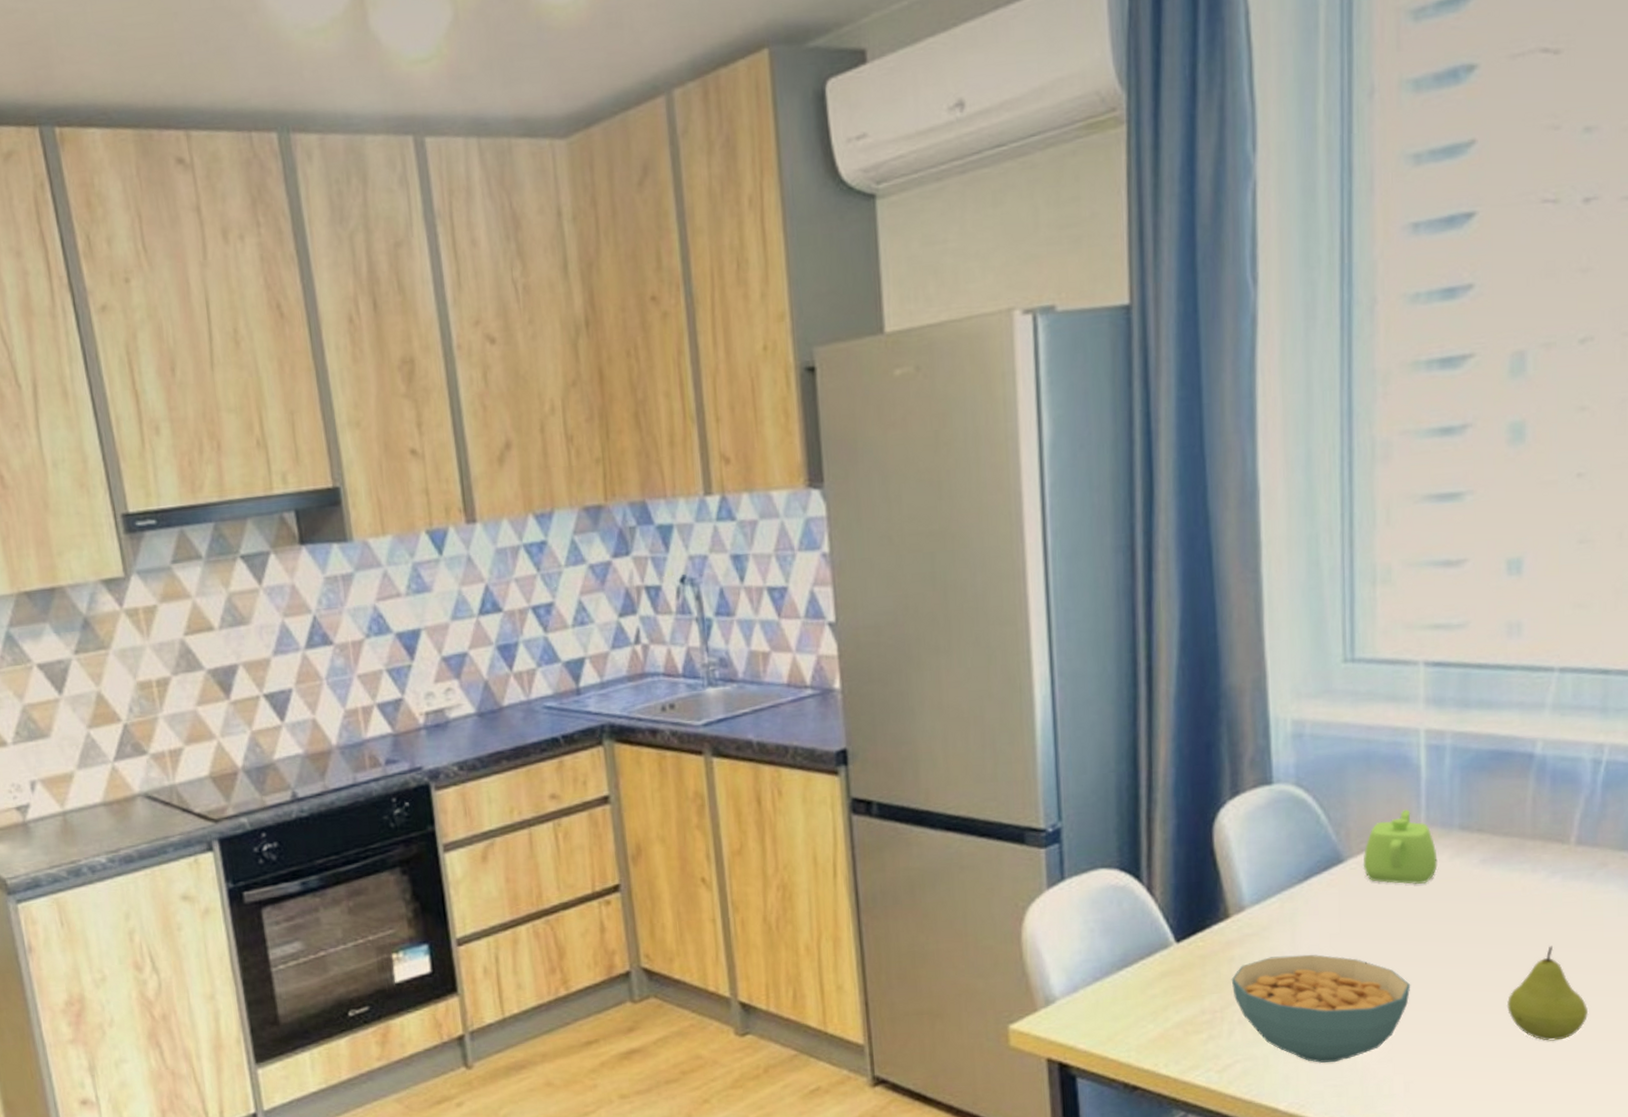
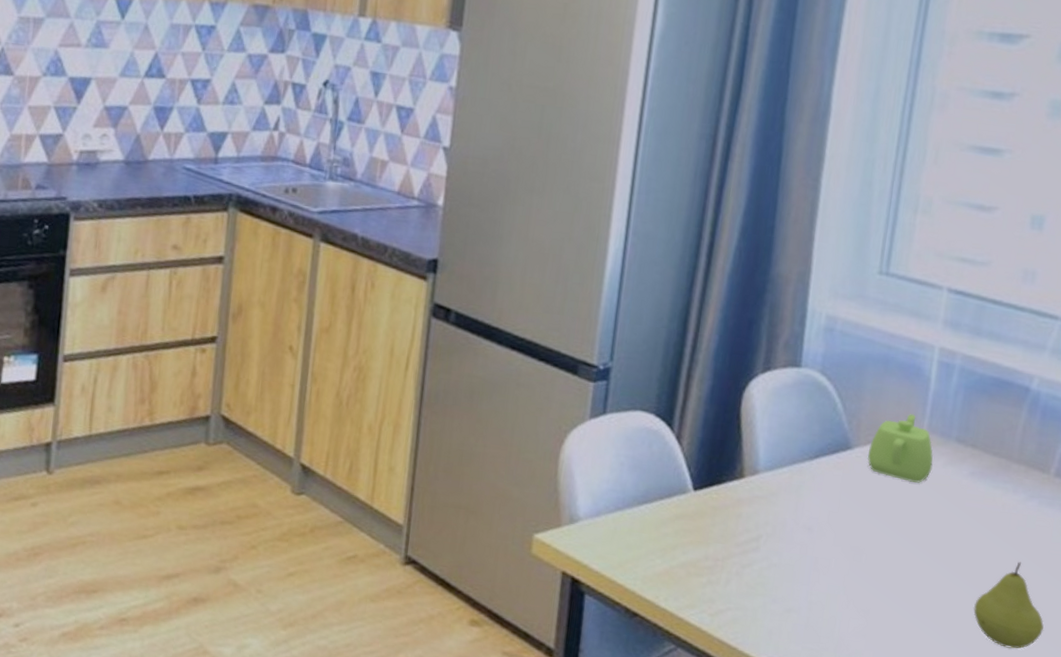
cereal bowl: present [1231,954,1411,1063] -> none [736,520,893,628]

